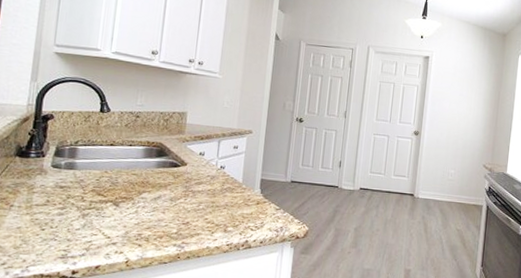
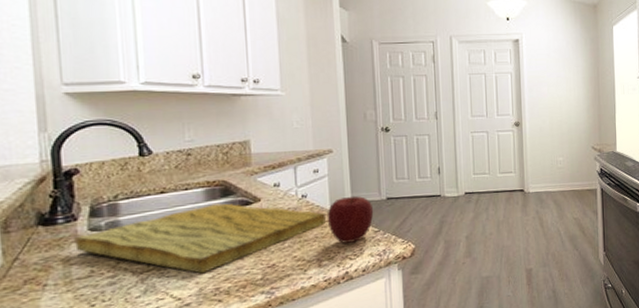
cutting board: none [39,161,237,219] -> present [74,203,326,274]
apple: none [237,174,279,216] -> present [327,196,374,244]

